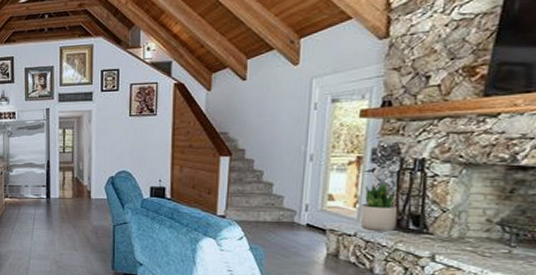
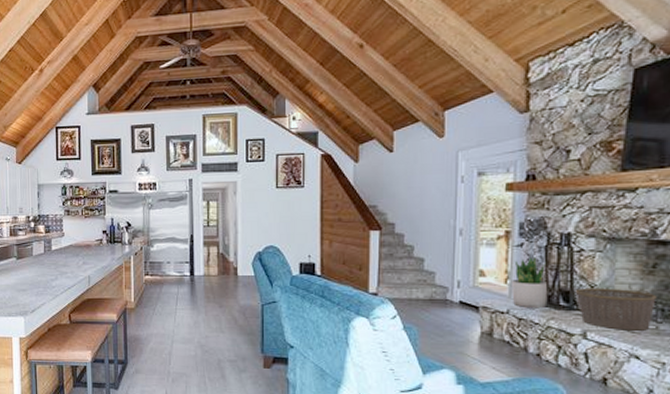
basket: none [426,212,512,255] -> present [575,287,657,331]

